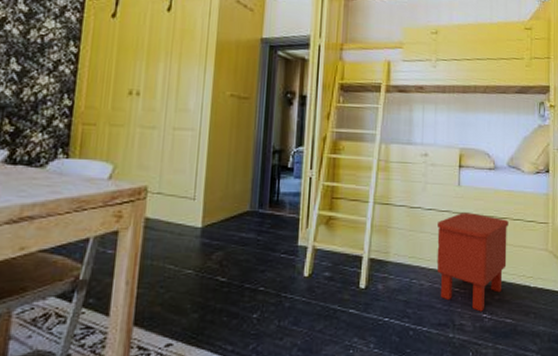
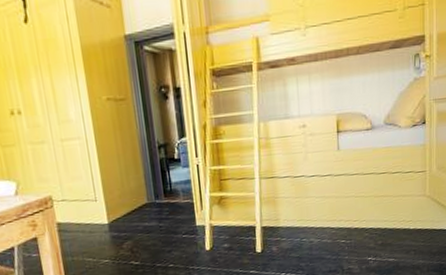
nightstand: present [436,212,509,312] -> none [321,173,388,256]

